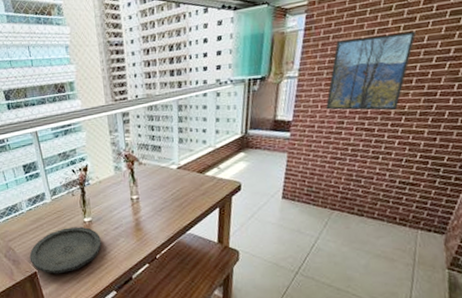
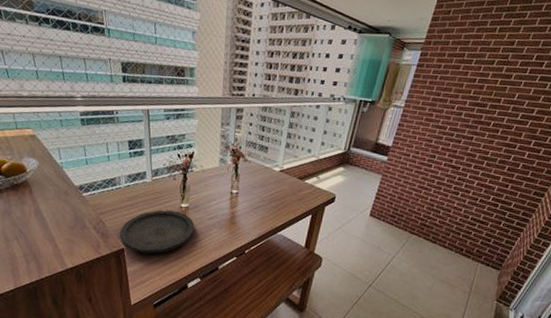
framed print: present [326,30,416,111] -> none [423,82,509,155]

